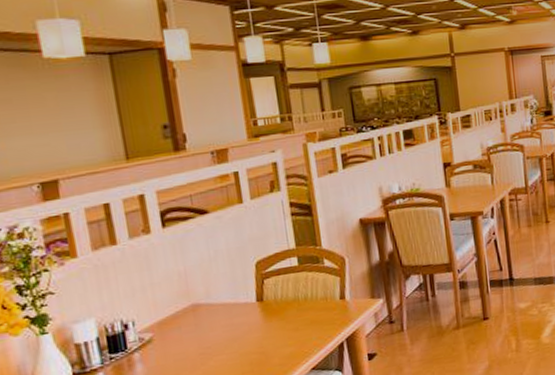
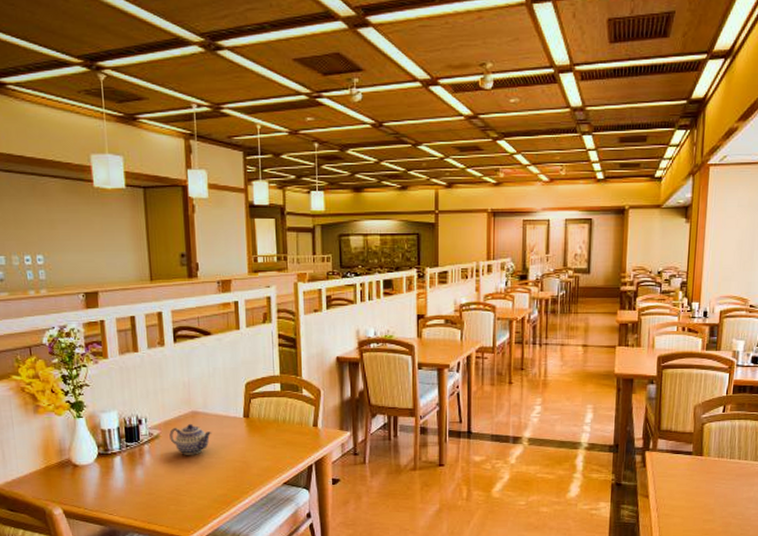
teapot: none [165,318,220,357] -> present [169,423,212,455]

